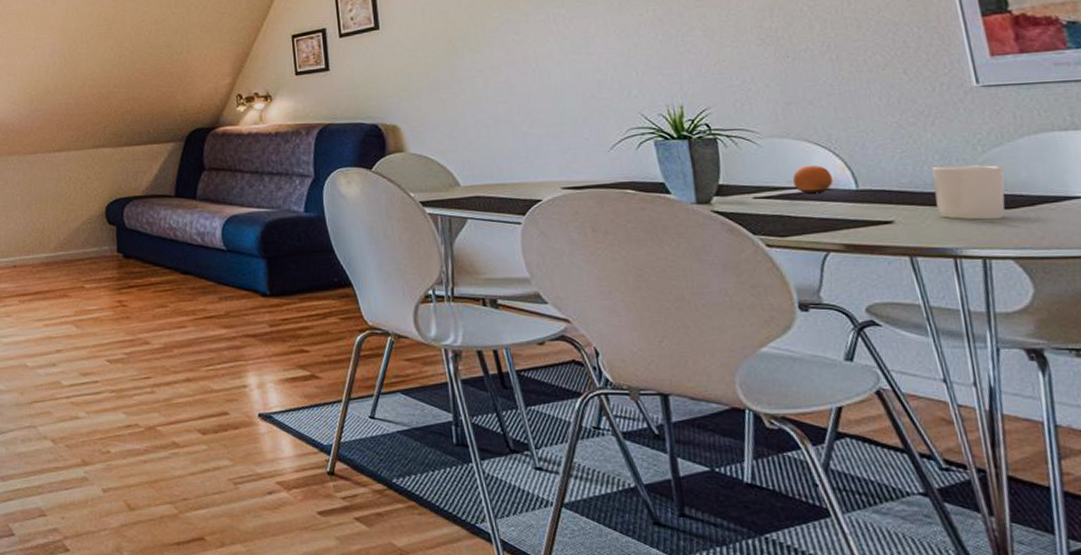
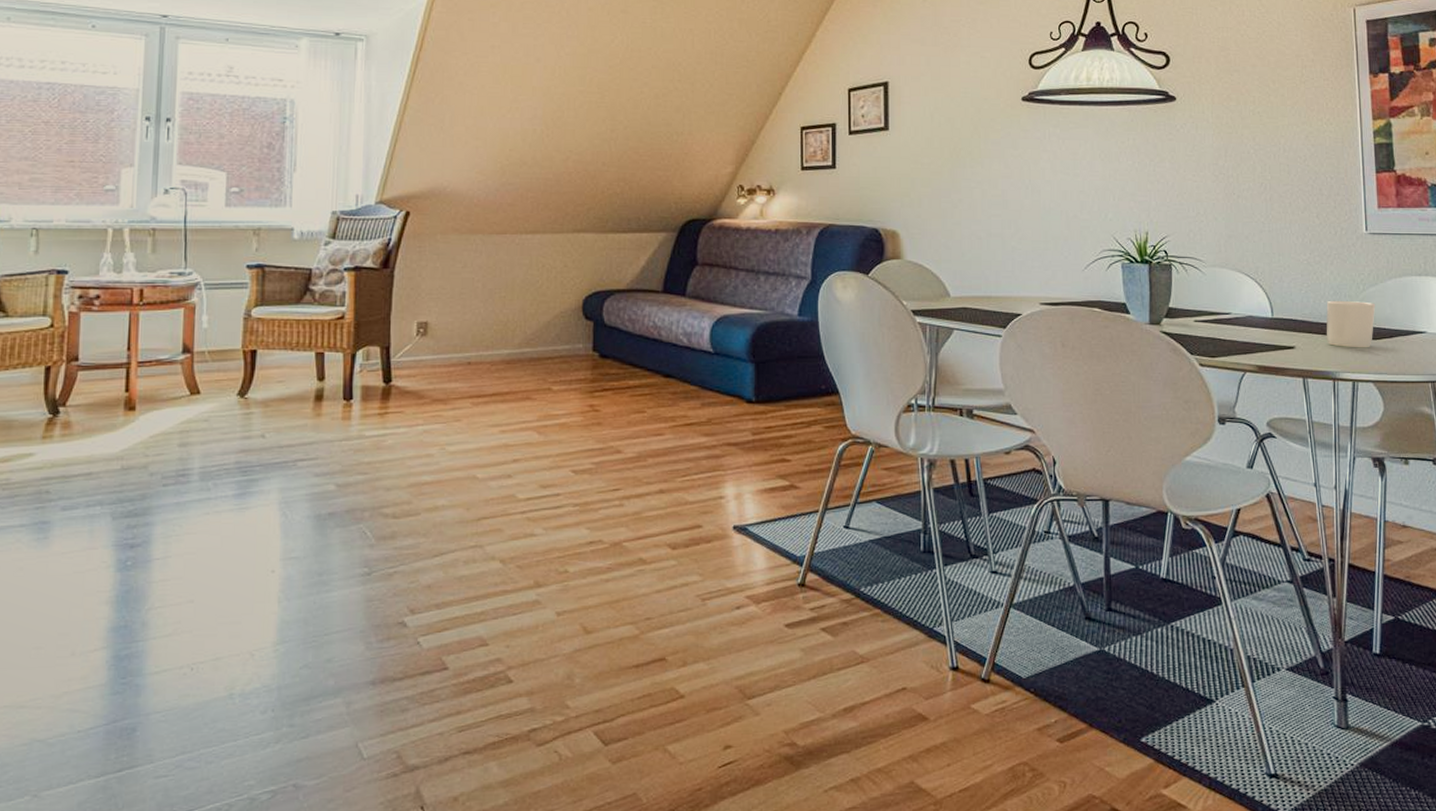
fruit: present [793,165,833,195] -> none [1226,293,1255,321]

